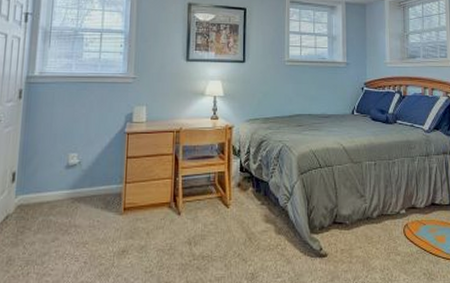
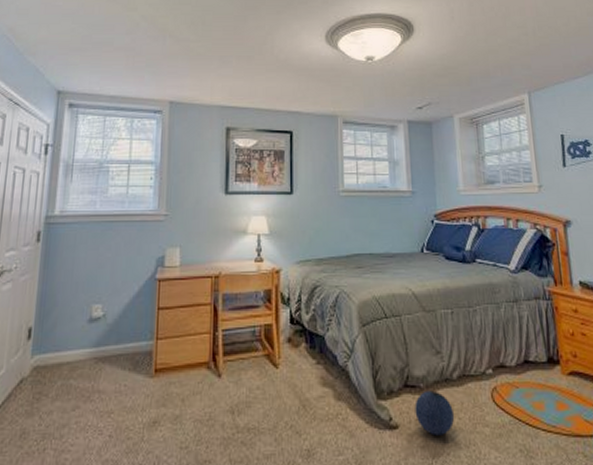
ball: none [341,226,373,262] -> present [415,390,455,436]

